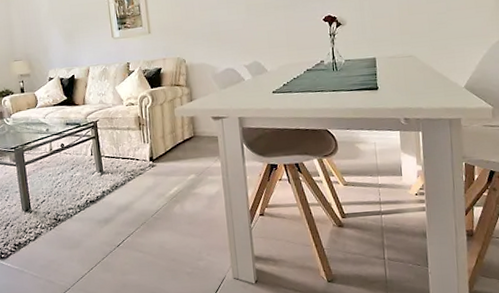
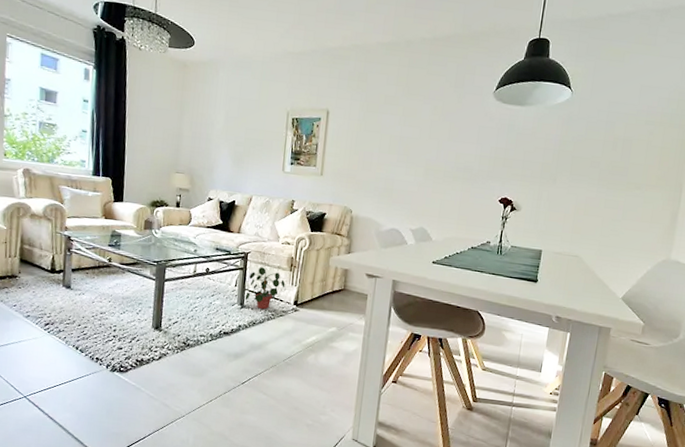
potted plant: none [102,132,138,172] -> present [245,267,286,310]

